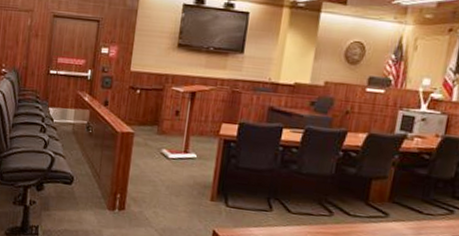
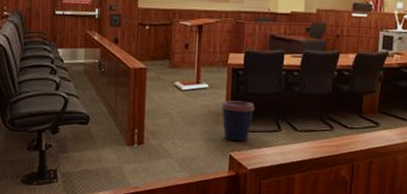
coffee cup: none [208,173,245,218] -> present [221,100,255,142]

